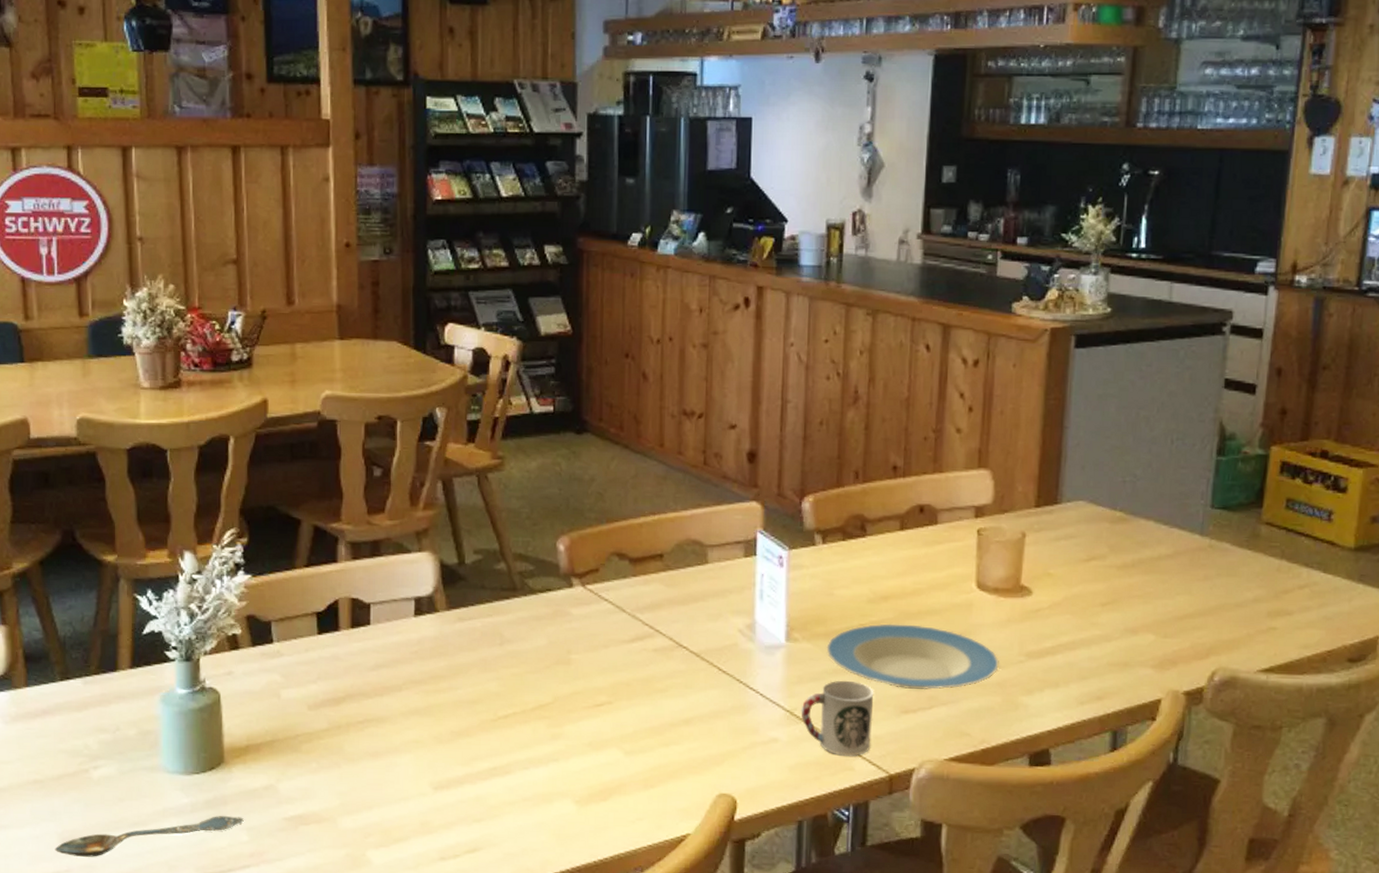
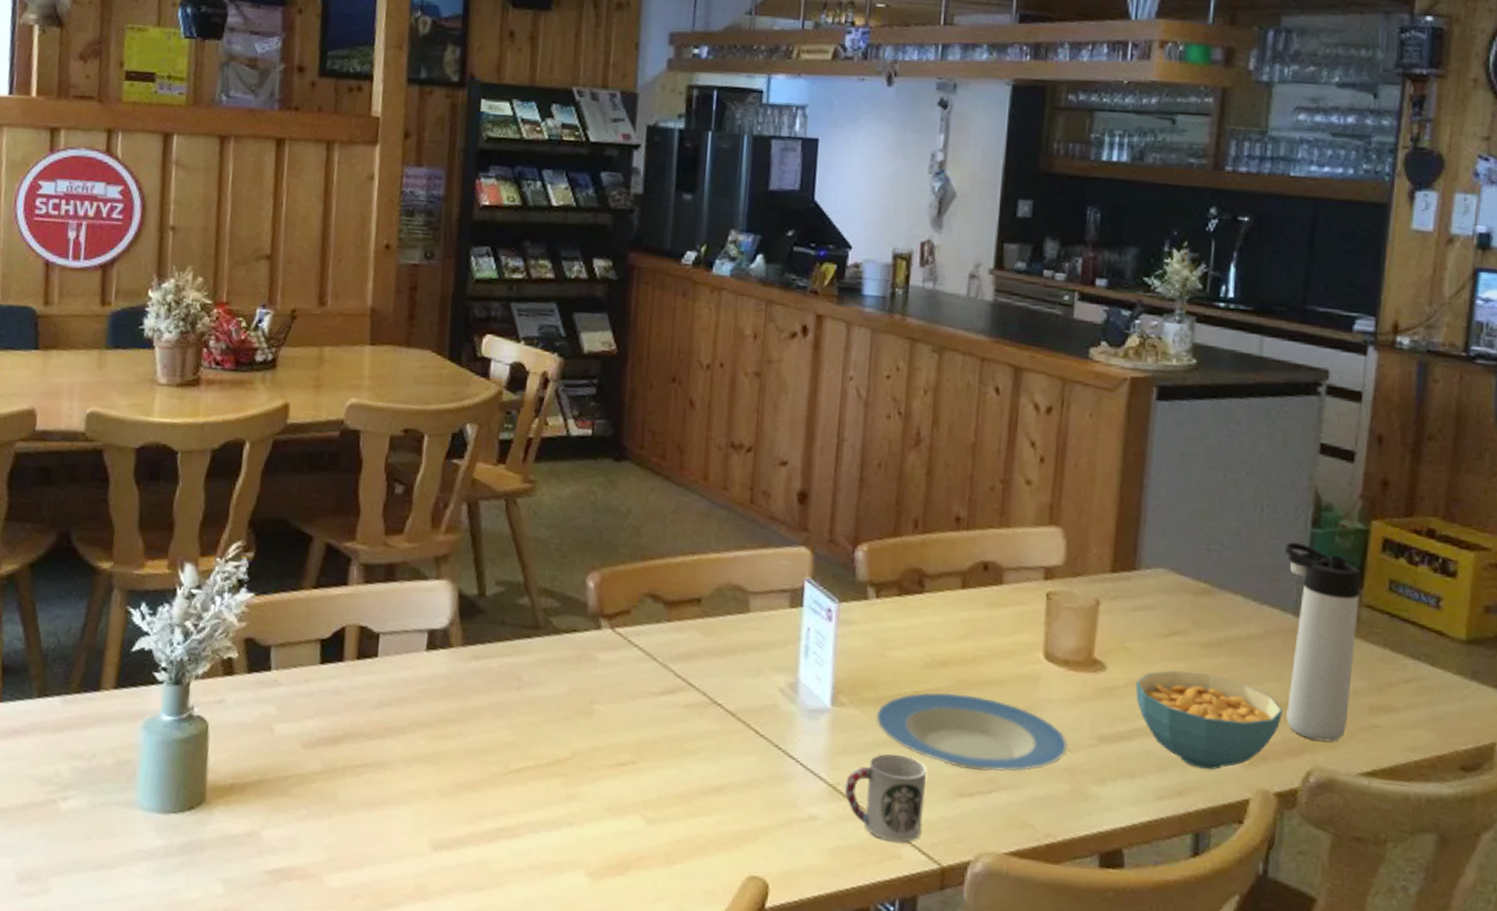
spoon: present [55,815,244,857] -> none [10,862,221,902]
cereal bowl: none [1059,591,1190,675] -> present [1135,670,1282,770]
thermos bottle: none [1192,470,1261,645] -> present [1284,542,1361,742]

